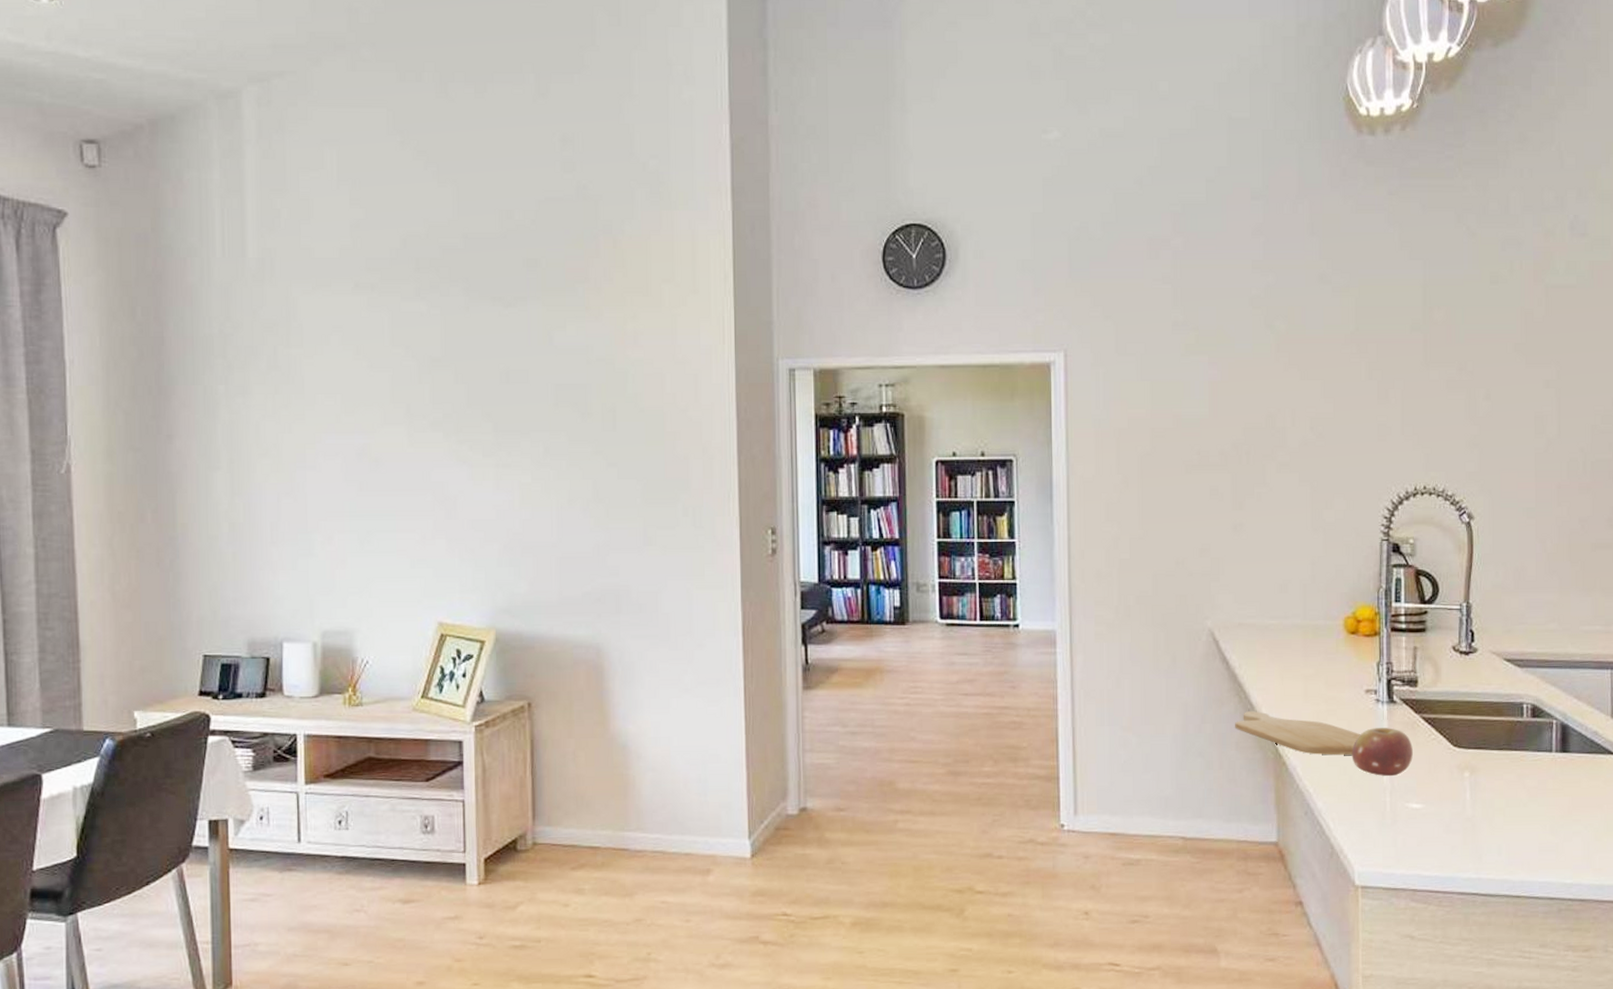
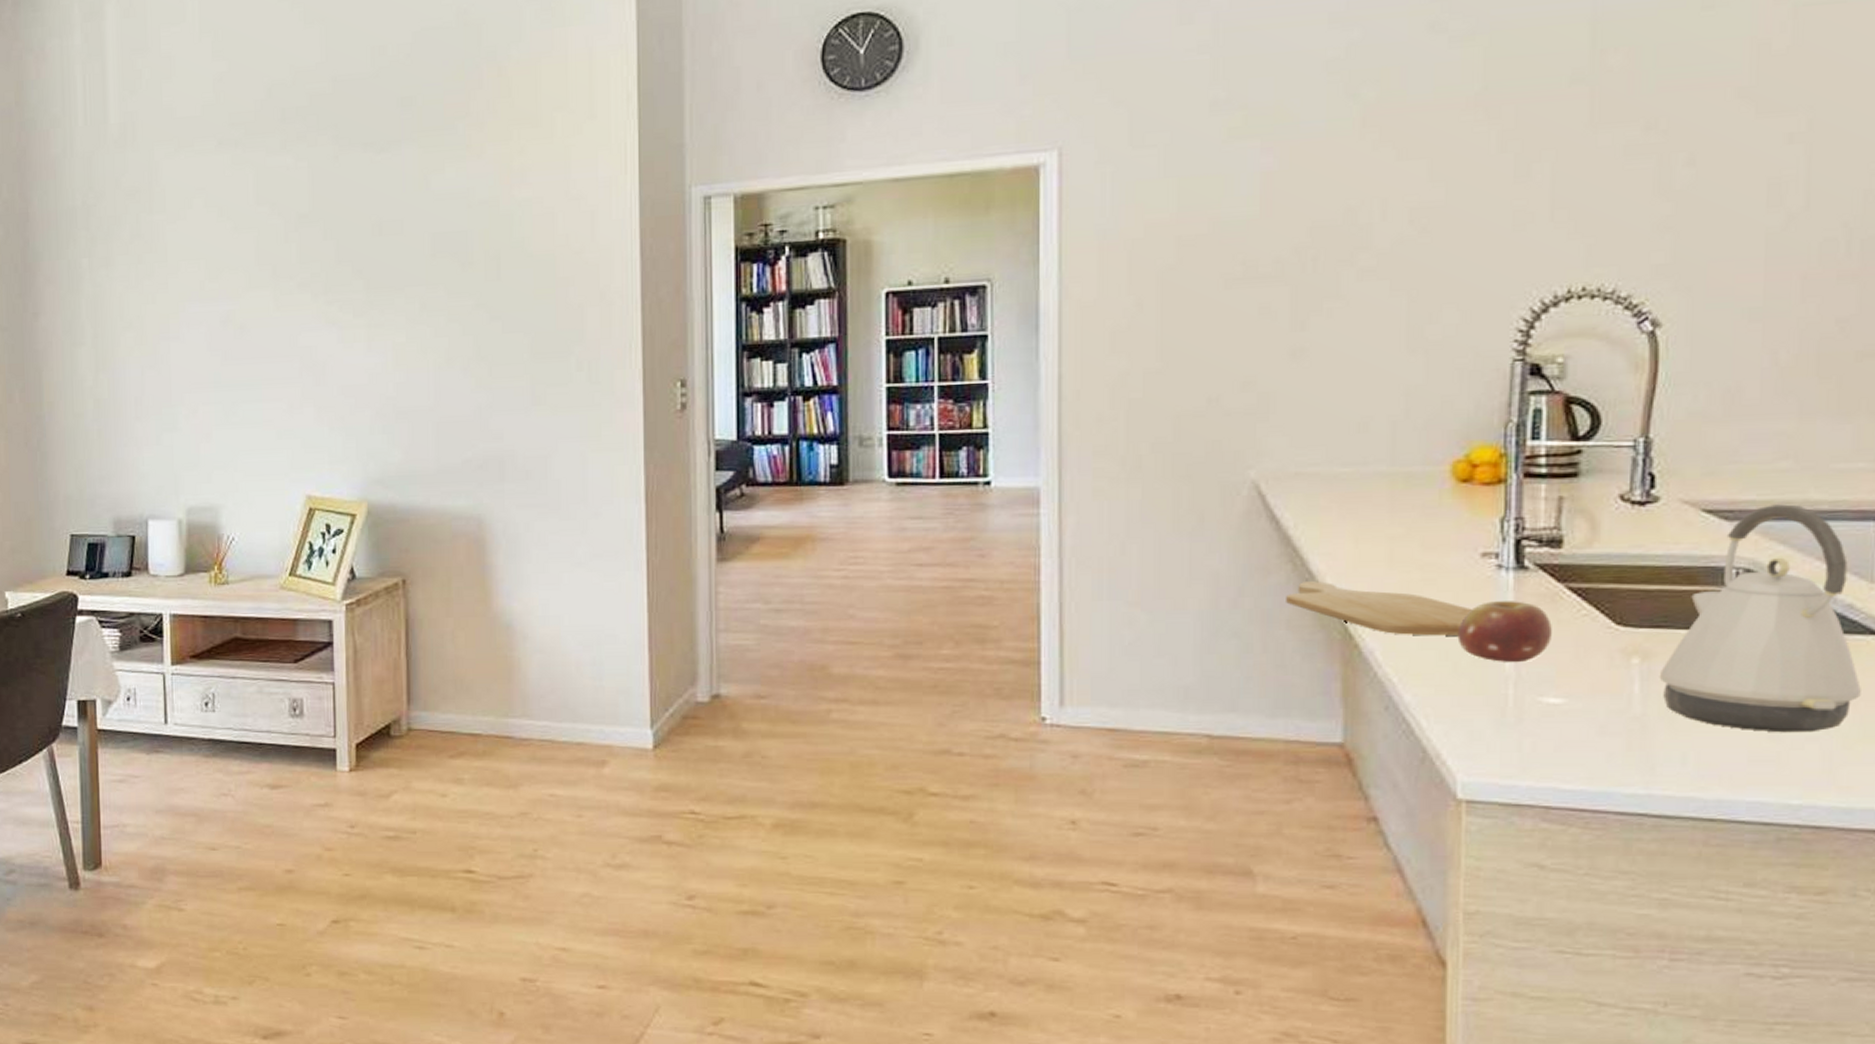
kettle: none [1482,656,1604,829] -> present [1659,504,1861,733]

